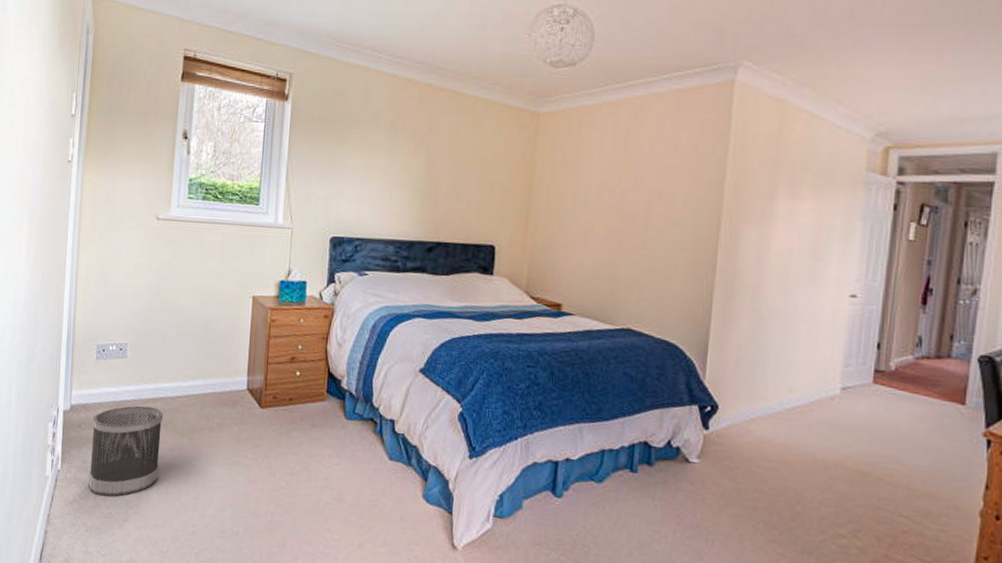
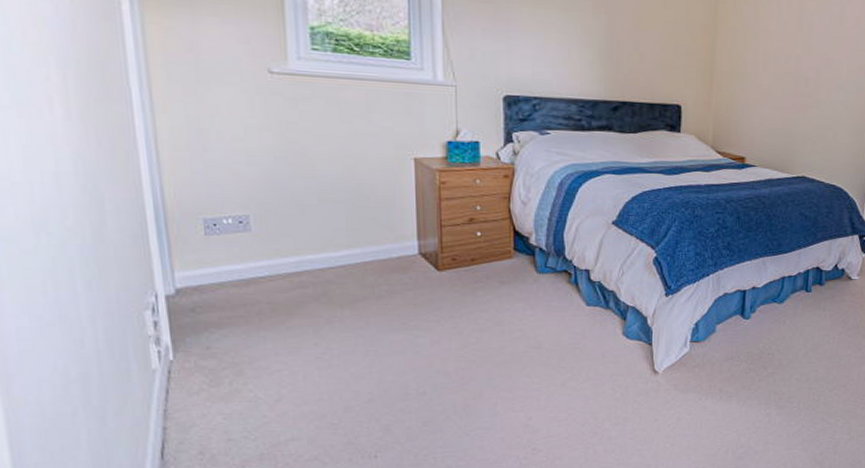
wastebasket: present [88,405,164,497] -> none [212,281,317,380]

